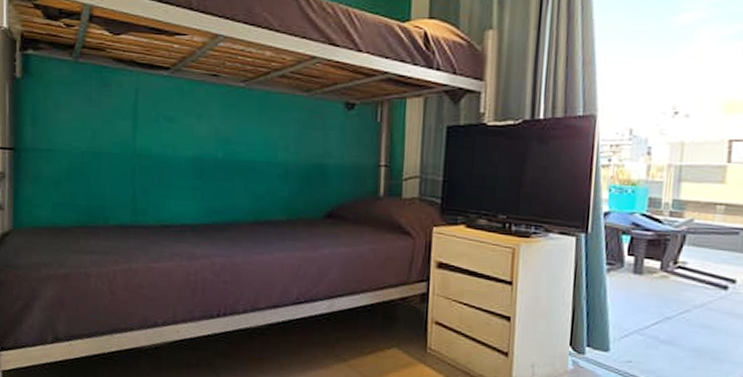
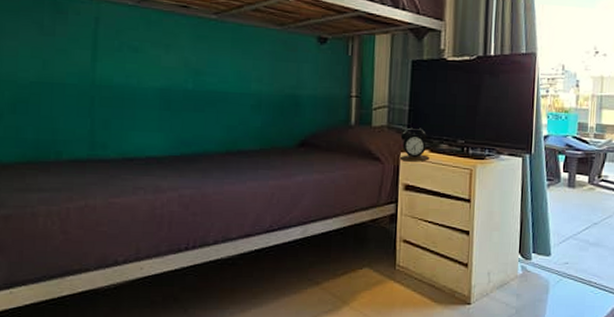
alarm clock: none [432,200,466,238] -> present [399,128,430,162]

